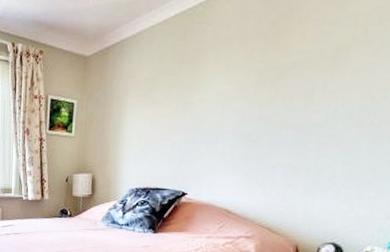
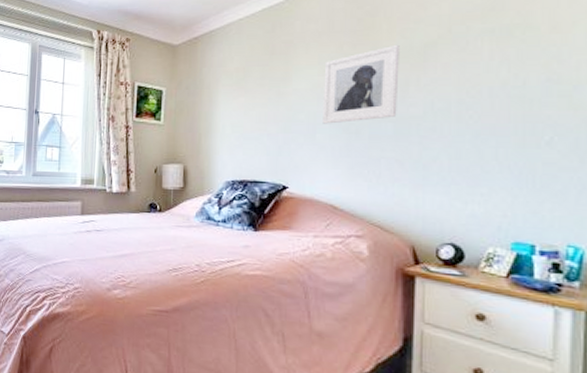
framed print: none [225,48,311,133] -> present [323,44,400,124]

